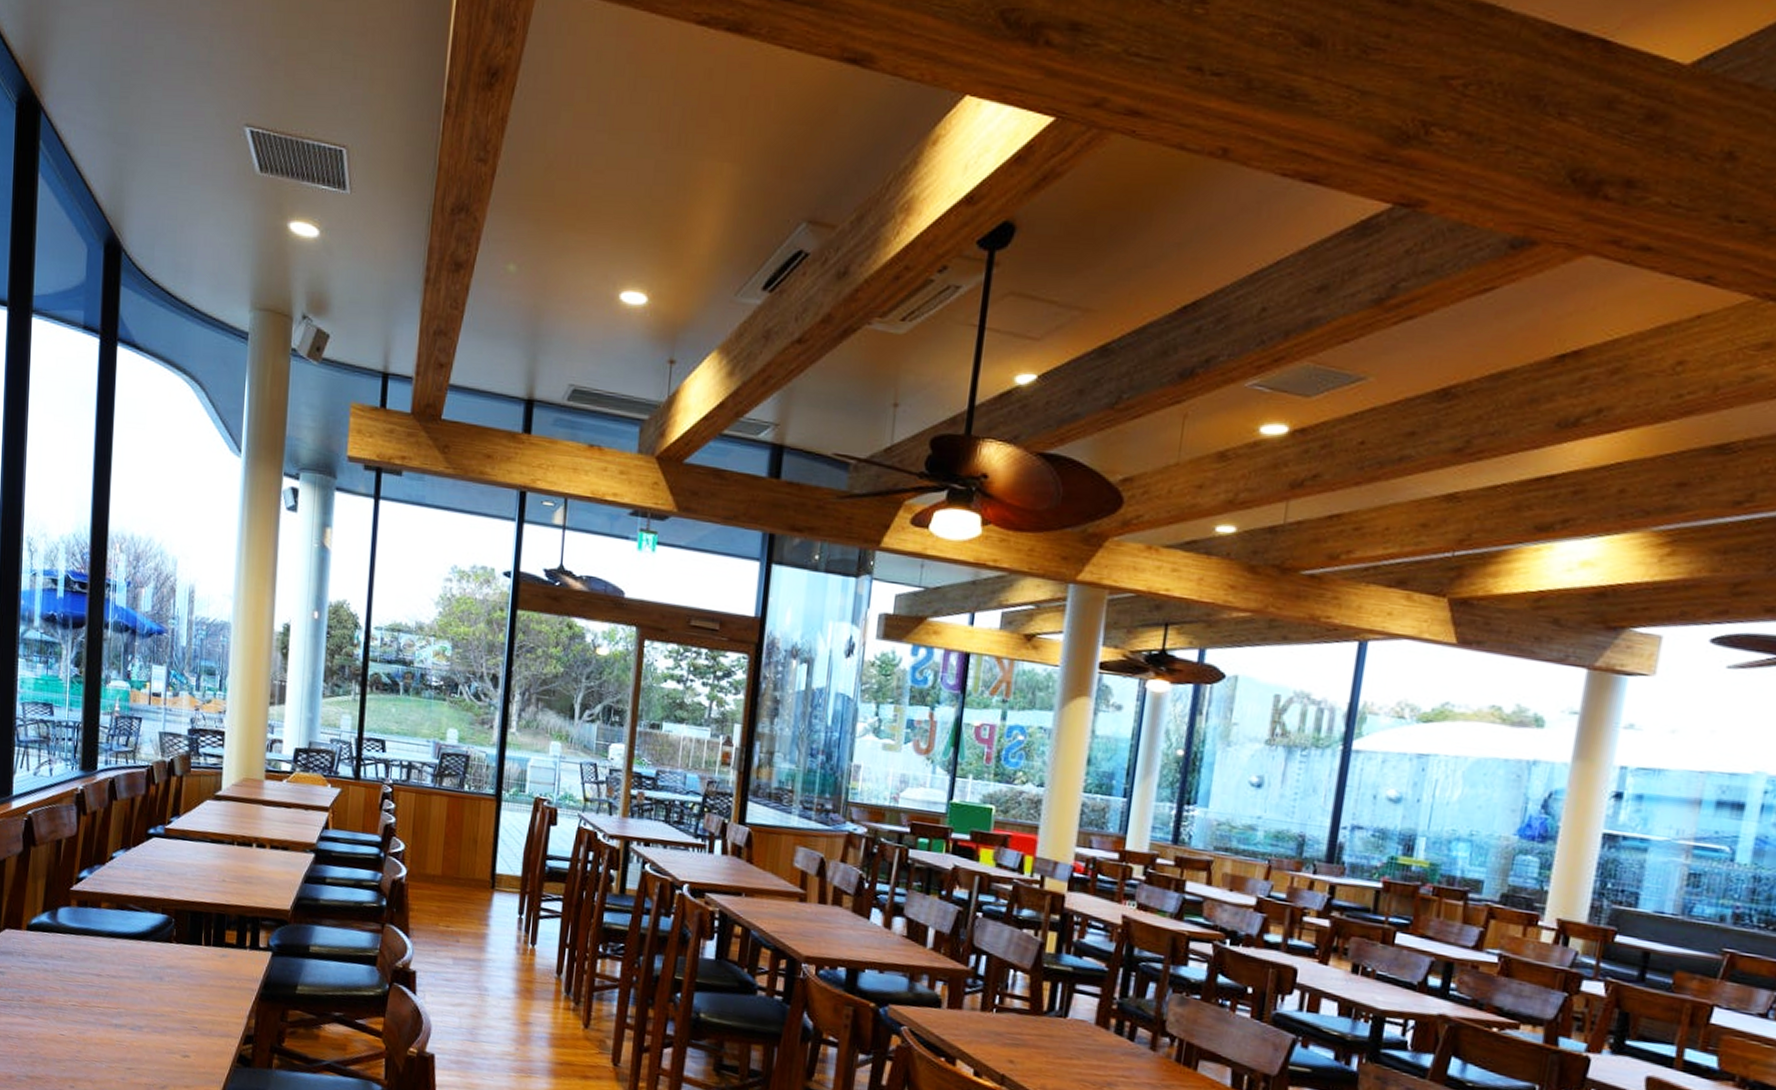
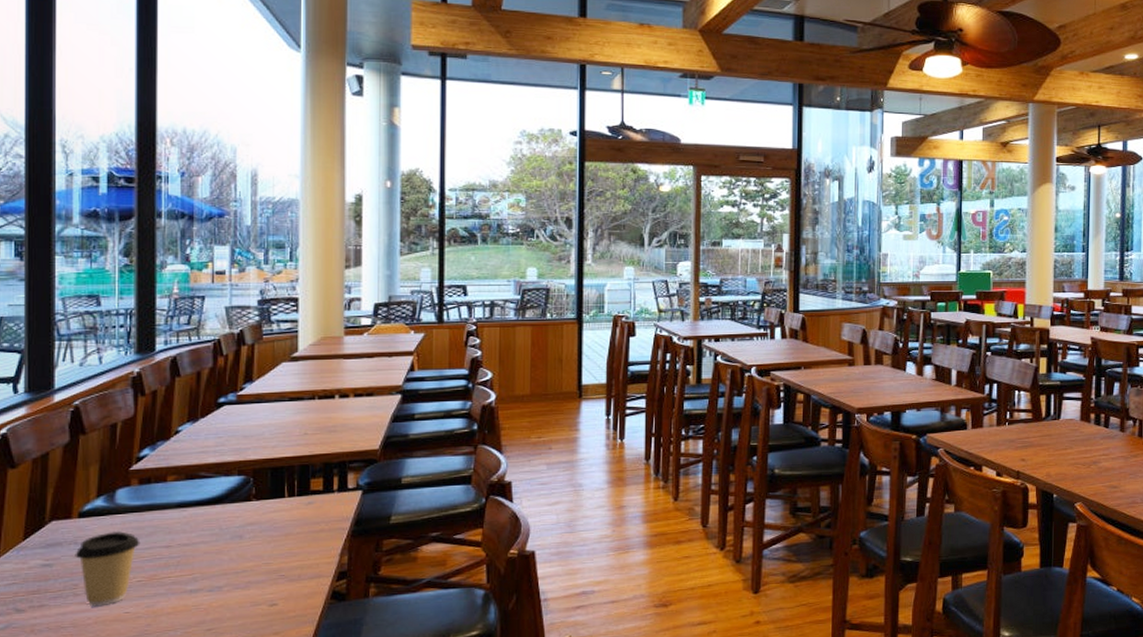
coffee cup: none [22,950,76,1024] -> present [75,531,140,607]

